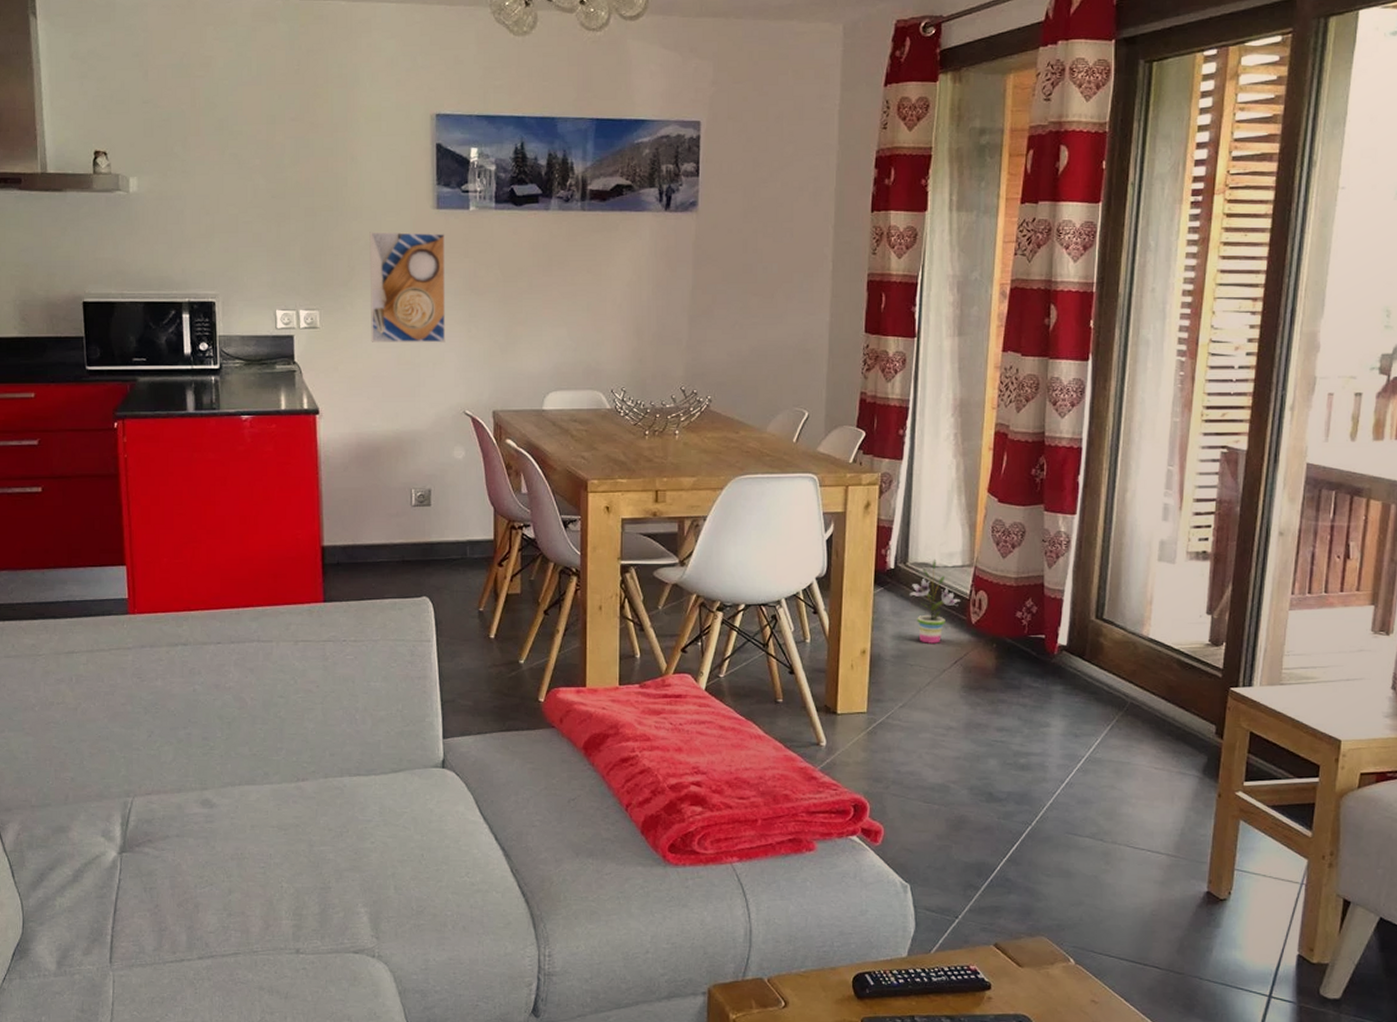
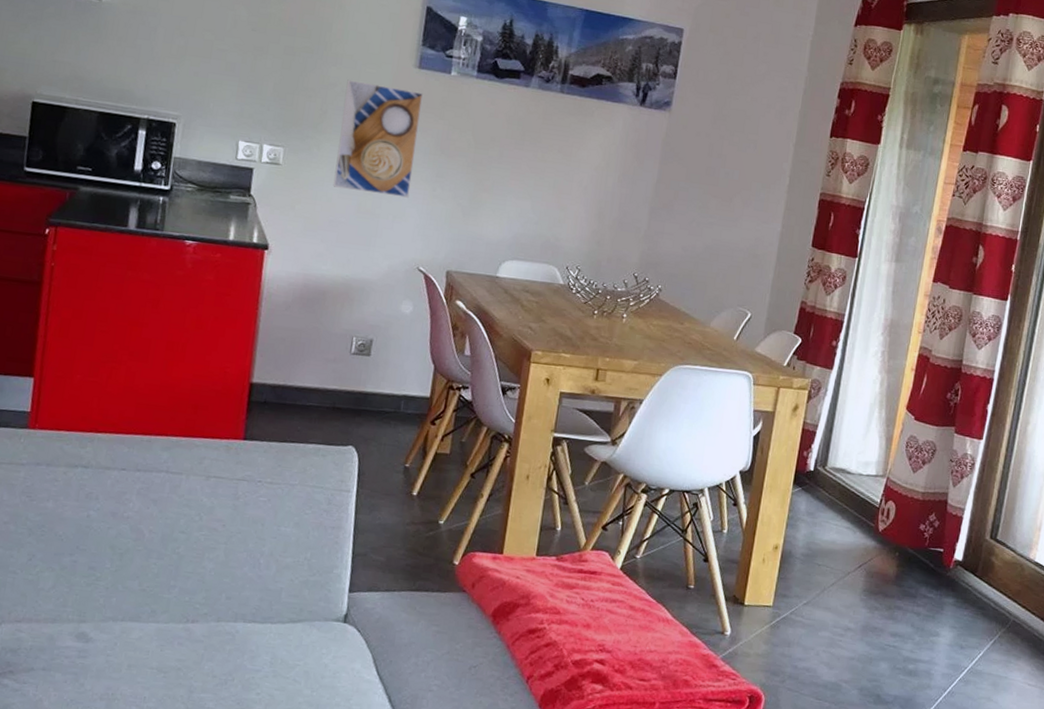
potted plant: present [909,559,960,644] -> none [825,466,870,547]

